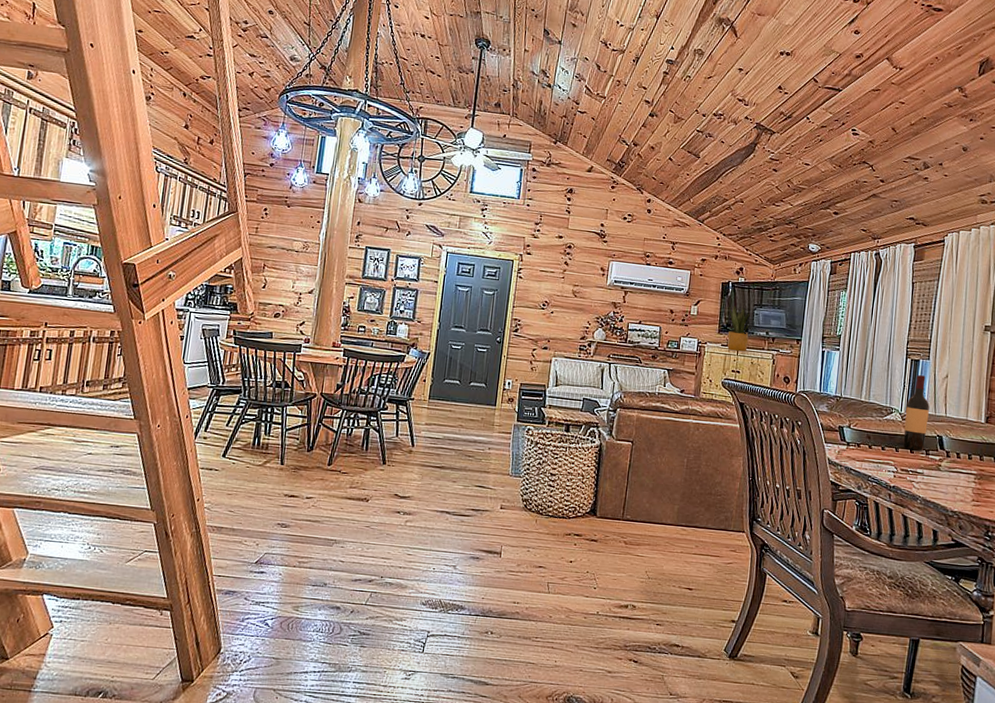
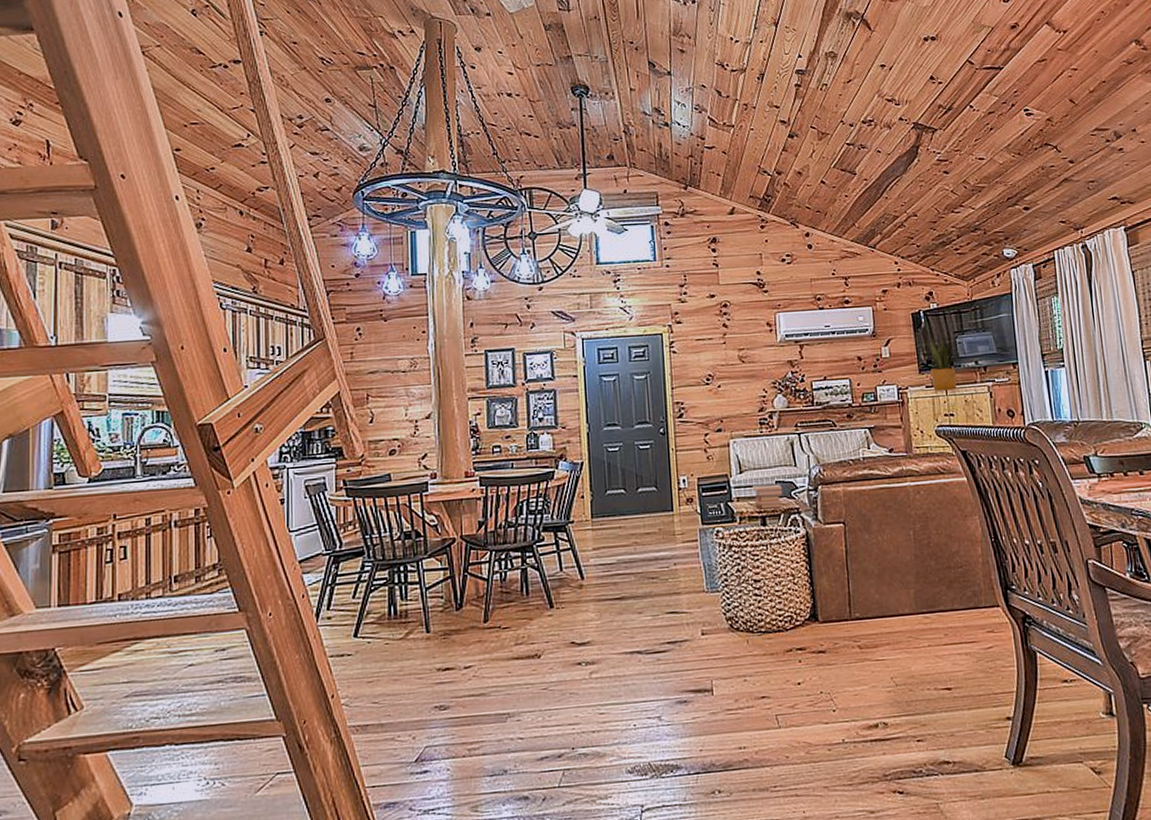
books: none [563,398,588,420] -> present [752,484,783,510]

